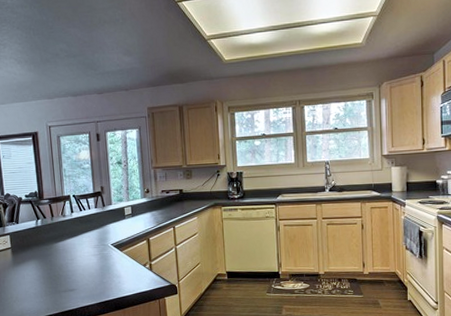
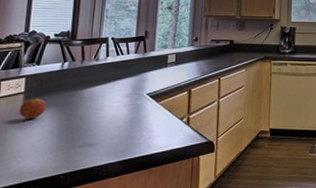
fruit: none [10,251,31,270] -> present [18,97,47,119]

